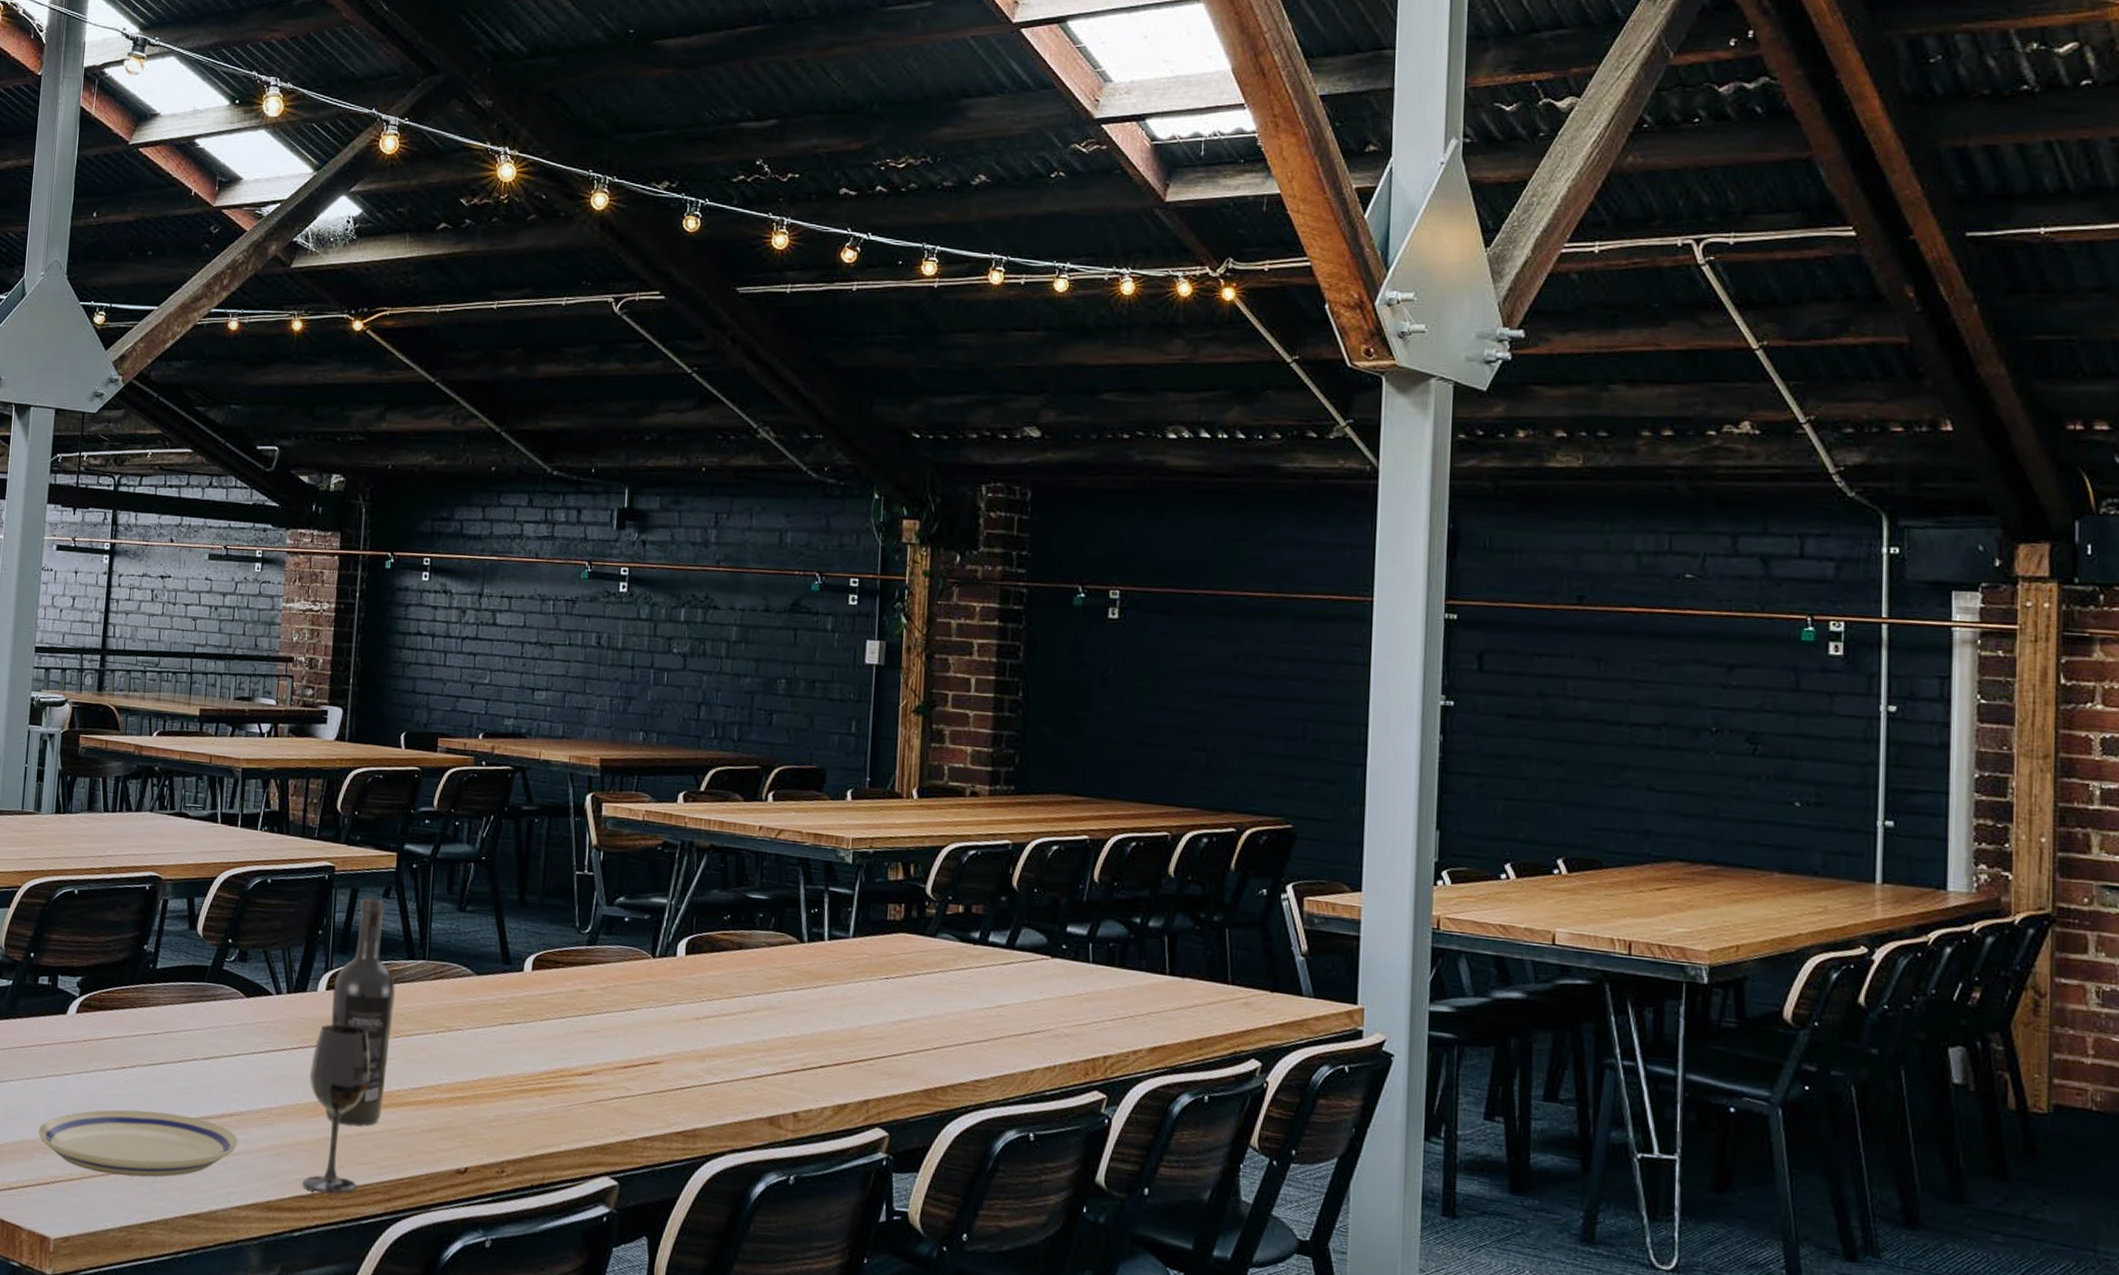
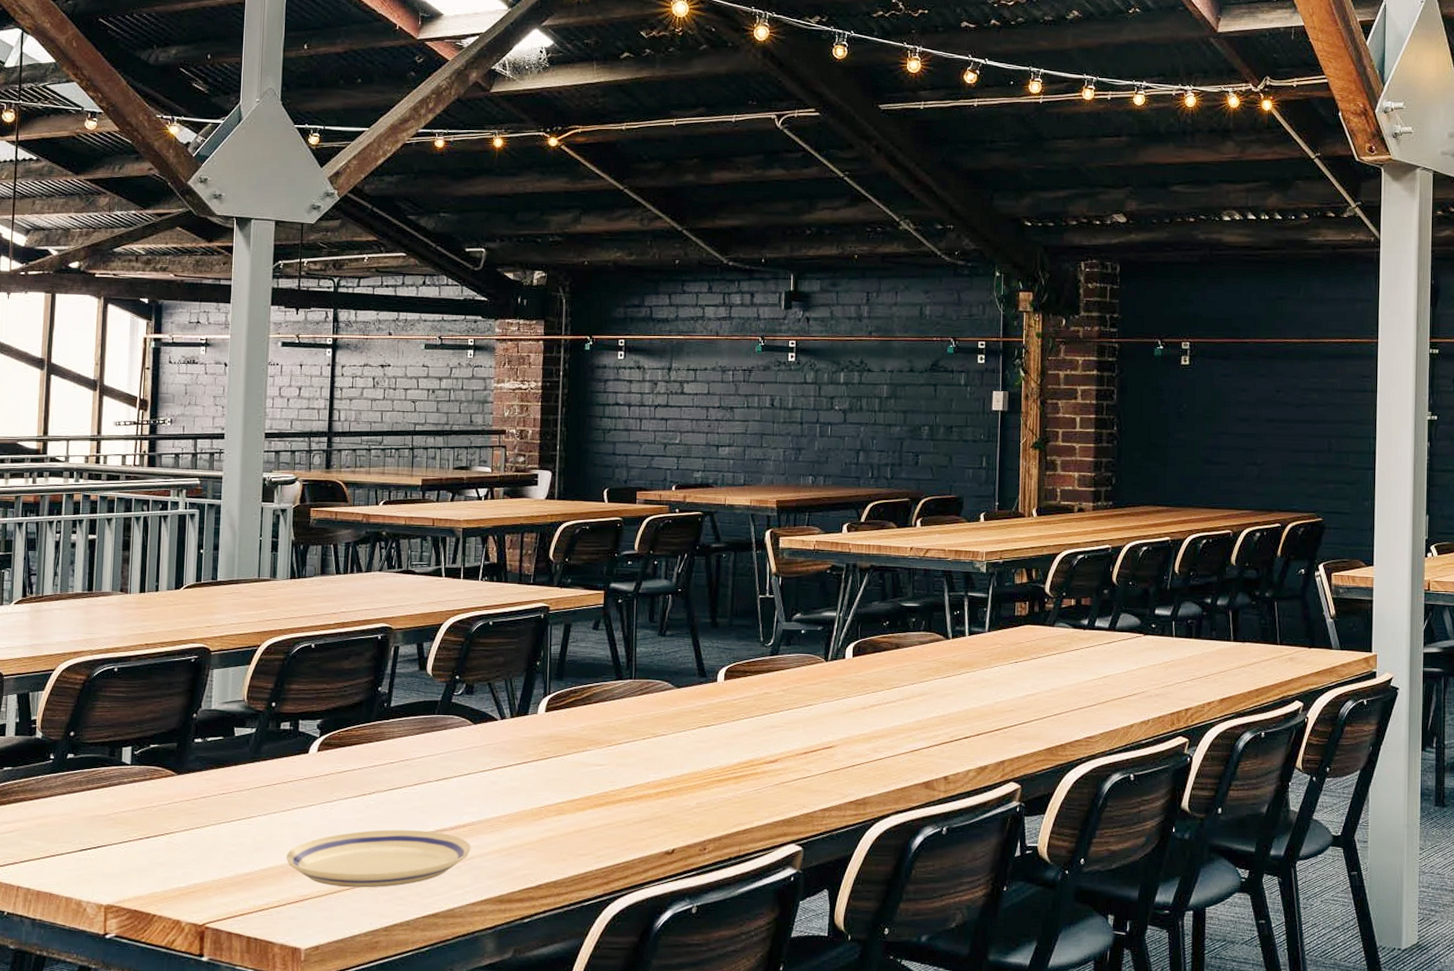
wine glass: present [302,1024,370,1195] -> none [530,739,587,884]
wine bottle: present [325,897,395,1125] -> none [548,630,607,823]

